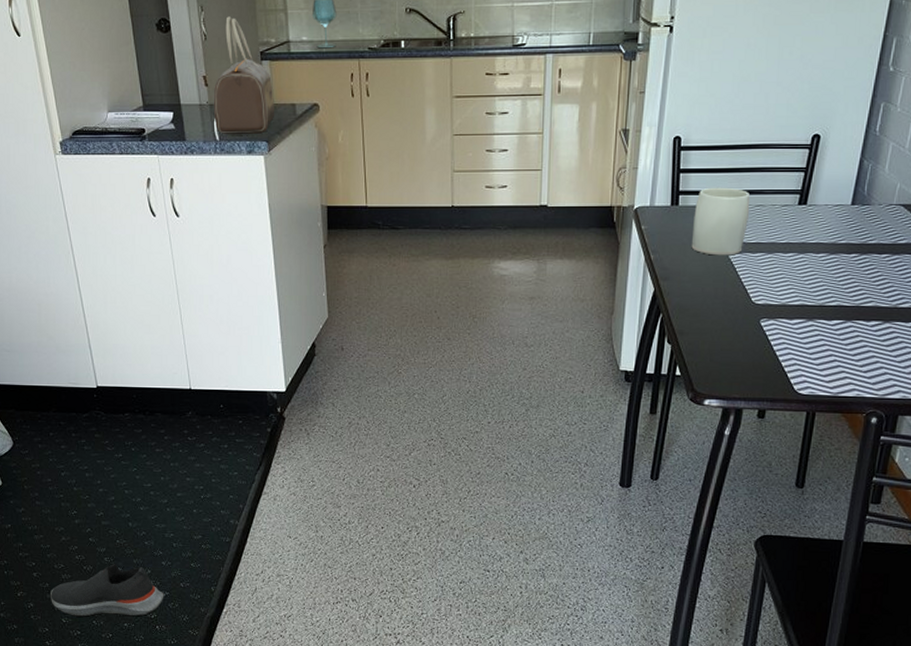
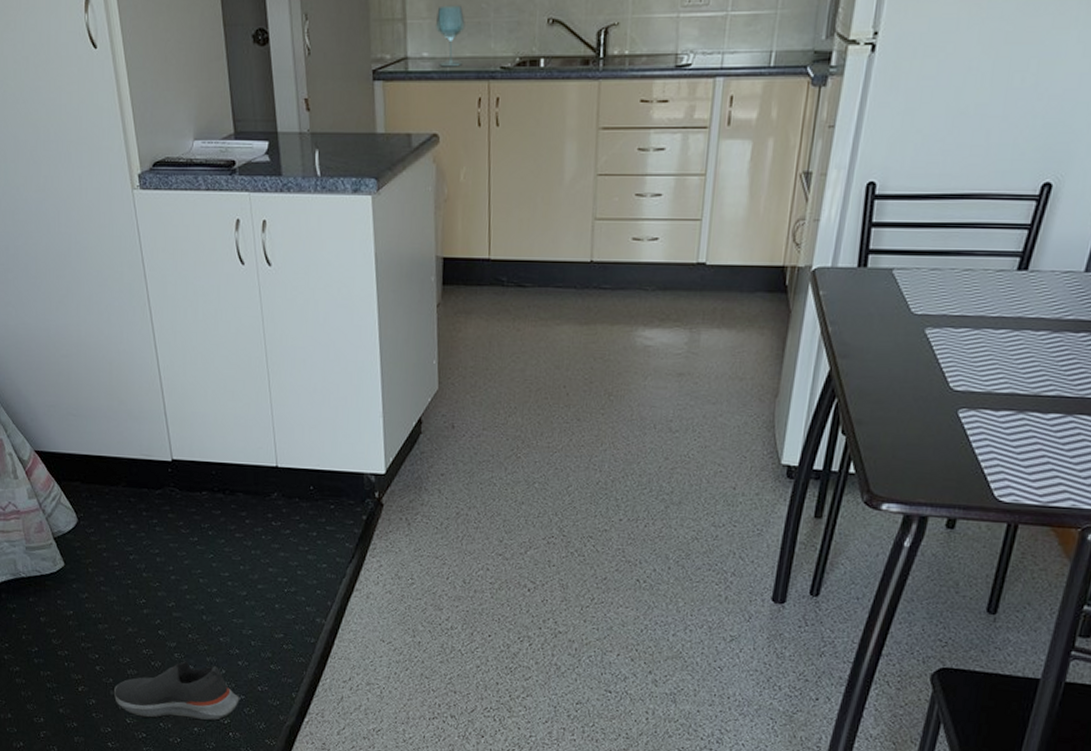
handbag: present [213,16,275,135] -> none [315,27,387,171]
mug: present [691,187,751,256] -> none [879,246,958,331]

